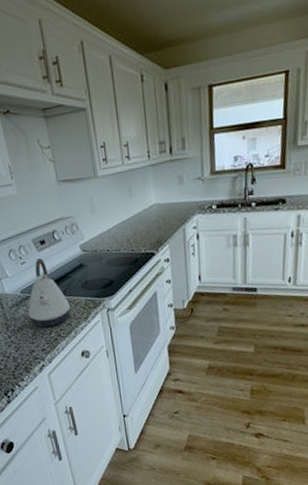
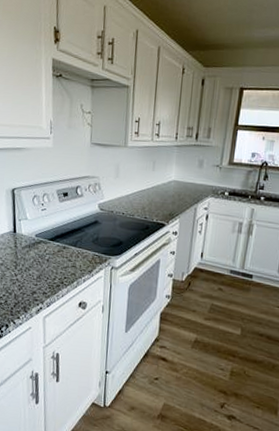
kettle: present [28,258,71,327] -> none [38,208,78,273]

